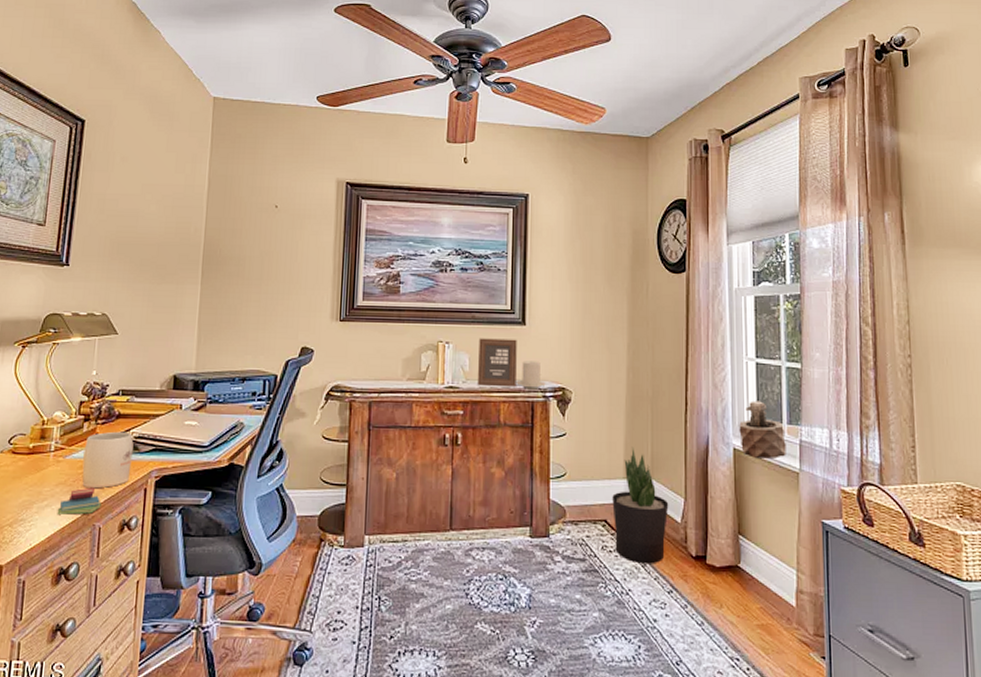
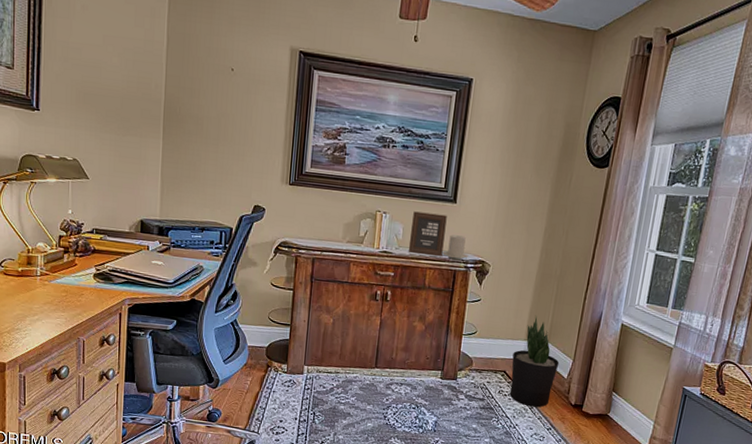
sticky notes: present [57,487,102,515] -> none [47,308,84,329]
mug: present [81,431,134,489] -> none [65,264,108,310]
succulent plant: present [739,401,786,460] -> none [628,286,668,336]

